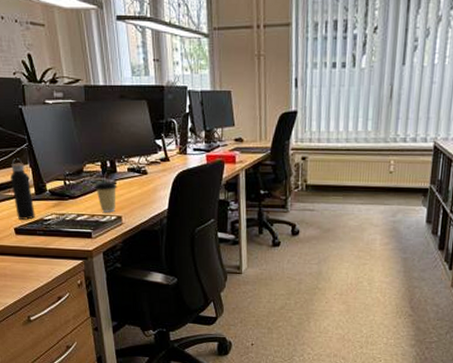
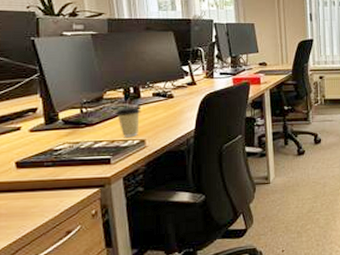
water bottle: present [10,158,35,220] -> none [15,89,43,152]

